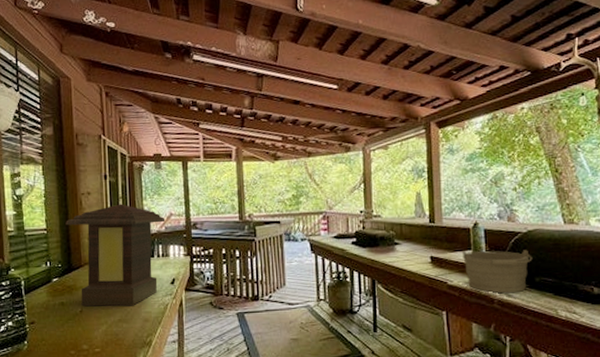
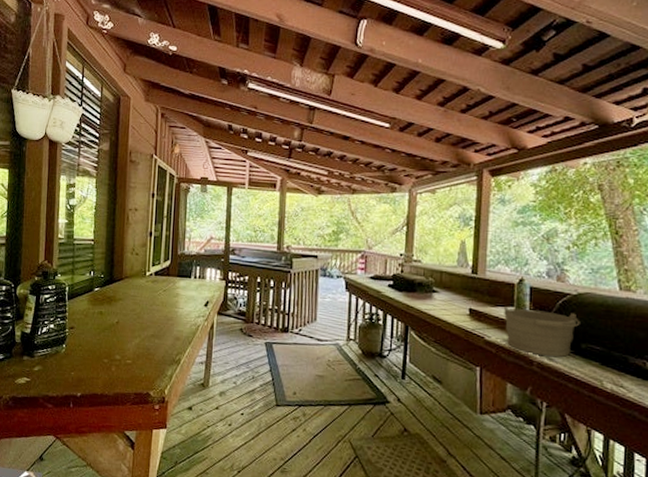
lantern: present [65,204,166,307] -> none [112,222,206,324]

